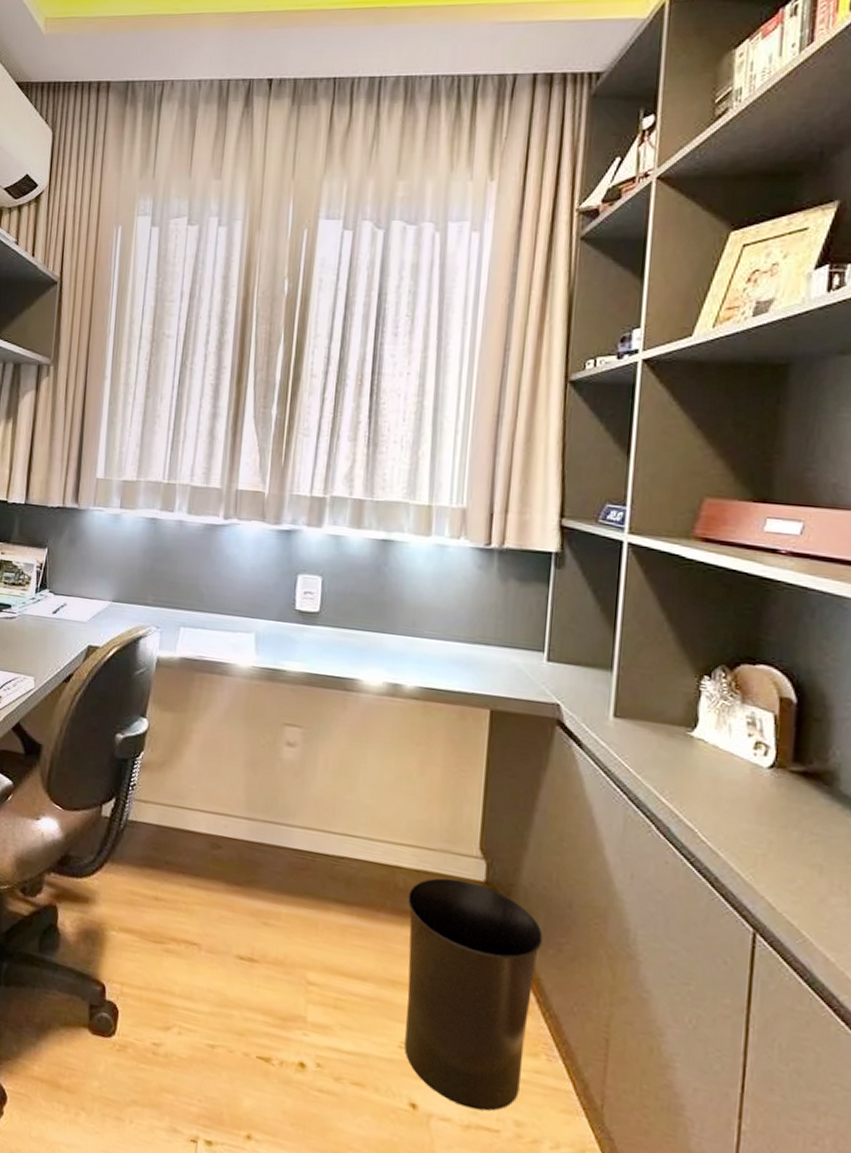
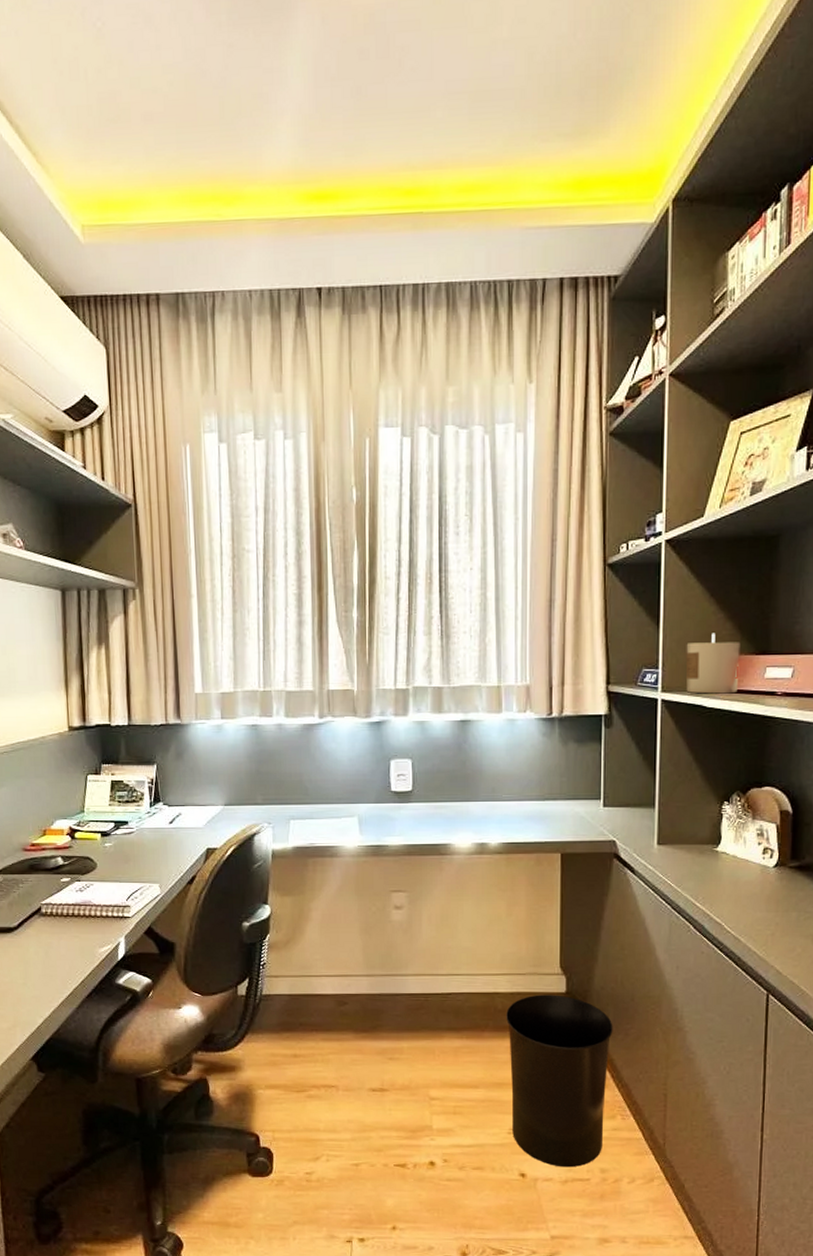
candle: none [660,470,734,546] -> present [685,633,741,694]

